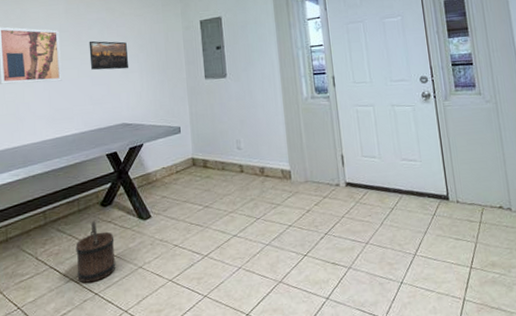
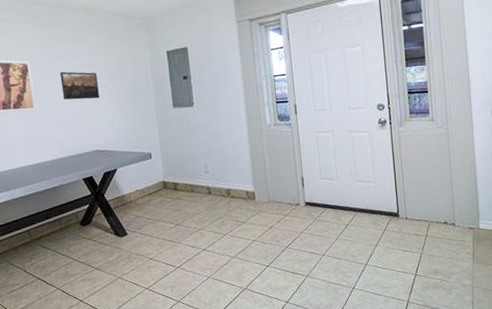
bucket: present [75,221,116,283] -> none [59,239,98,292]

